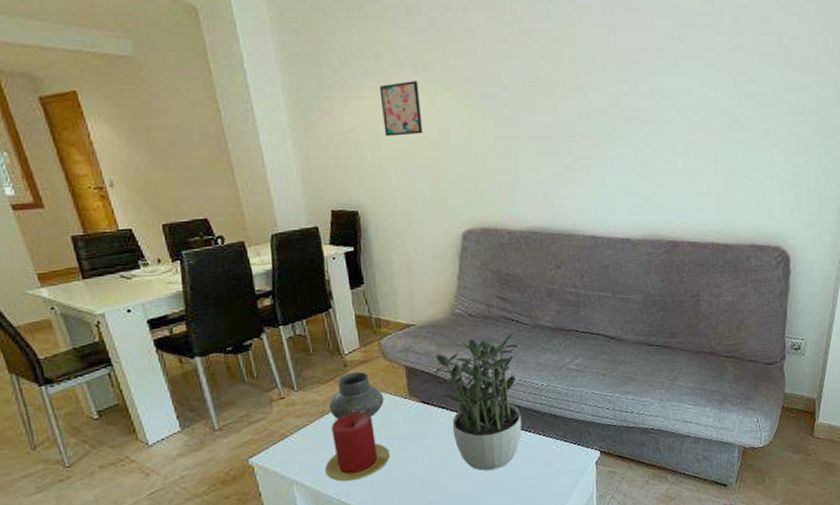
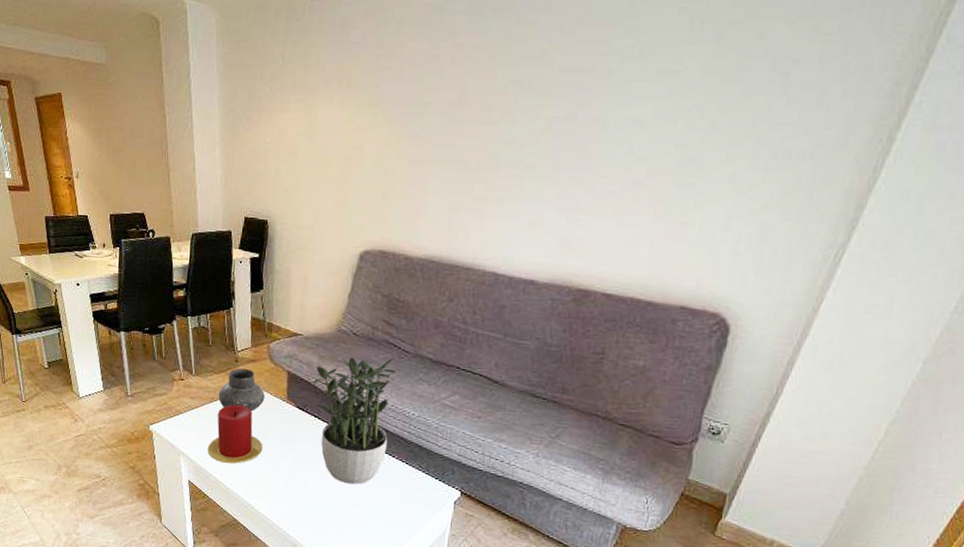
wall art: present [379,81,424,137] -> none [302,96,341,151]

